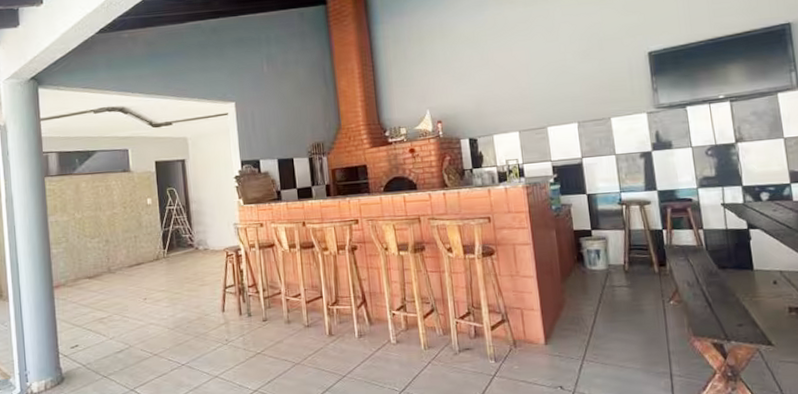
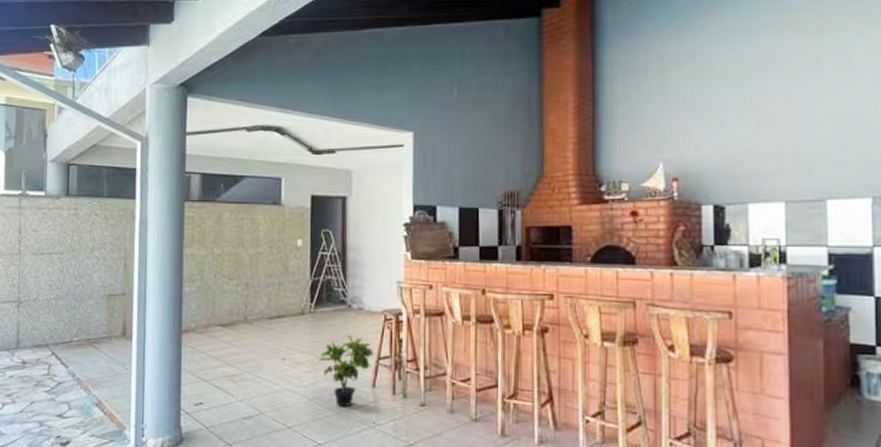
potted plant: none [175,272,221,331] -> present [318,335,375,407]

